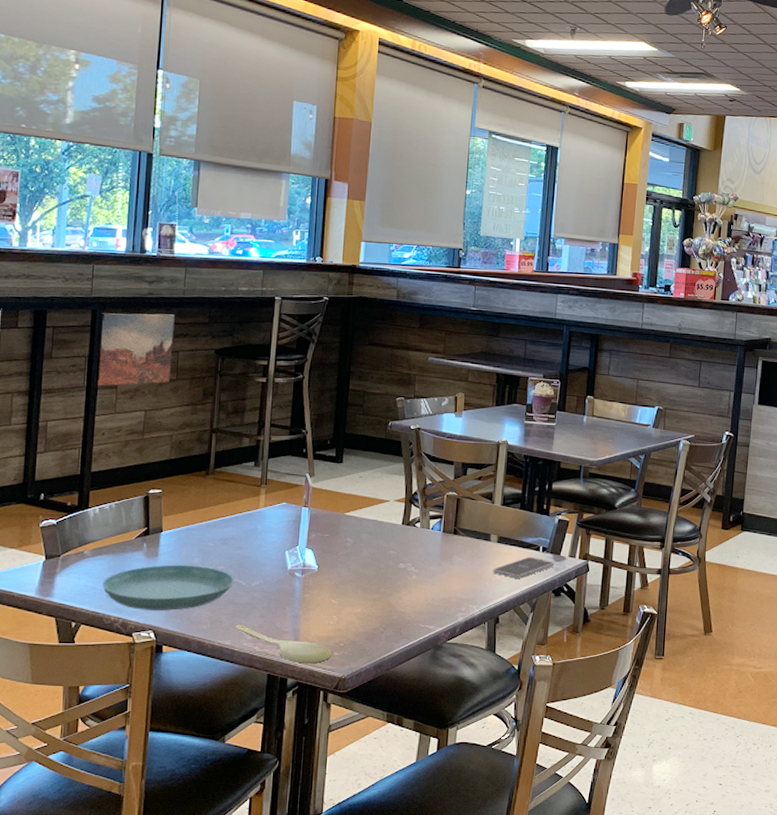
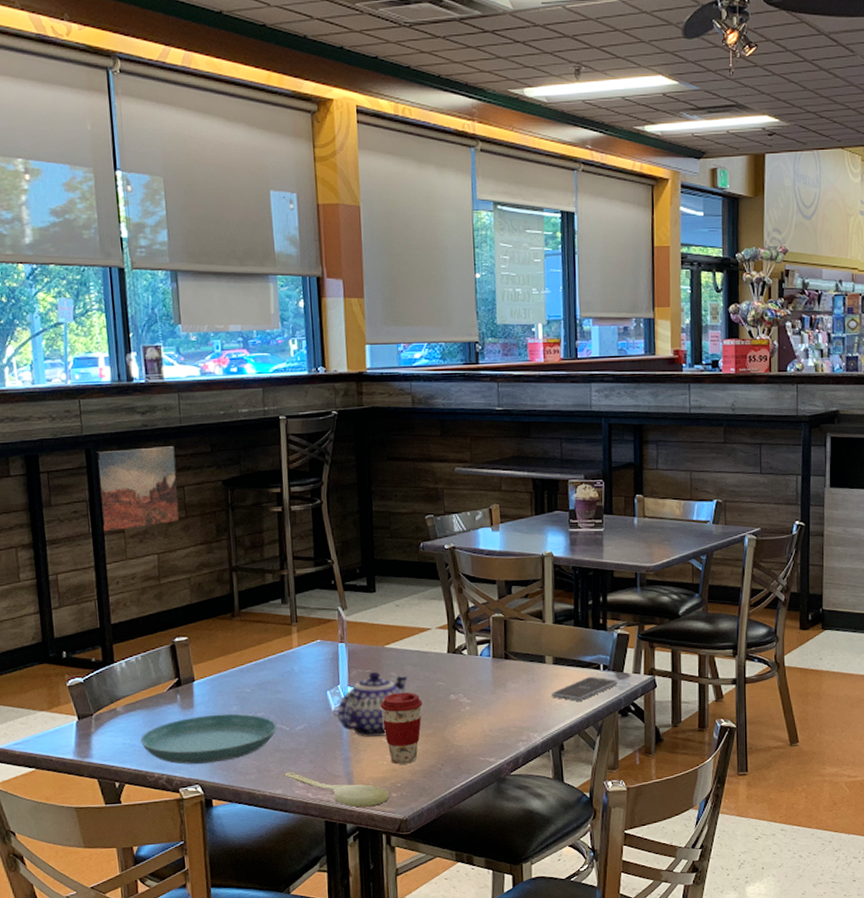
teapot: none [292,536,363,597] -> present [337,671,408,737]
coffee cup: none [334,557,373,625] -> present [380,692,423,764]

